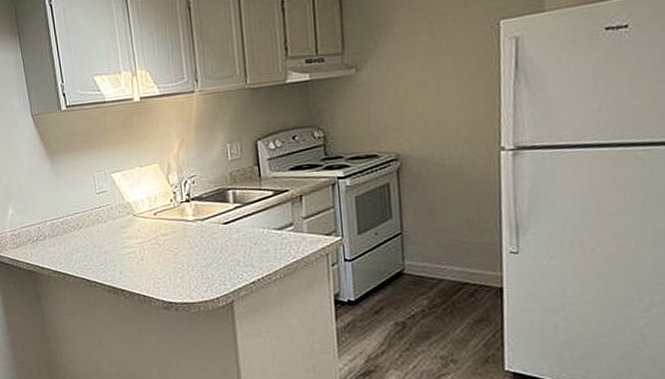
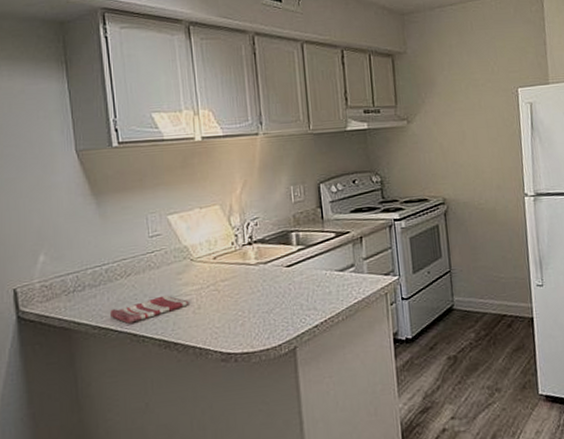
dish towel: none [67,247,133,270] -> present [110,295,189,324]

